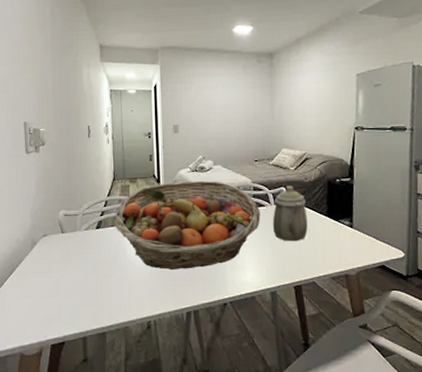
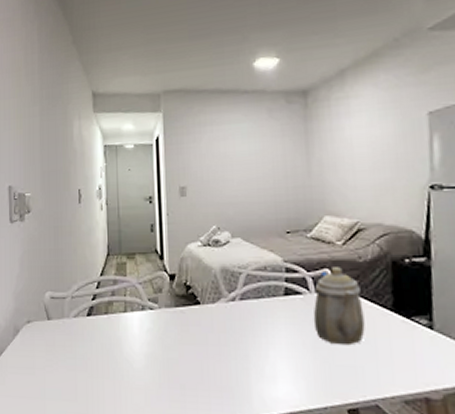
fruit basket: present [115,180,261,270] -> none [109,257,297,375]

